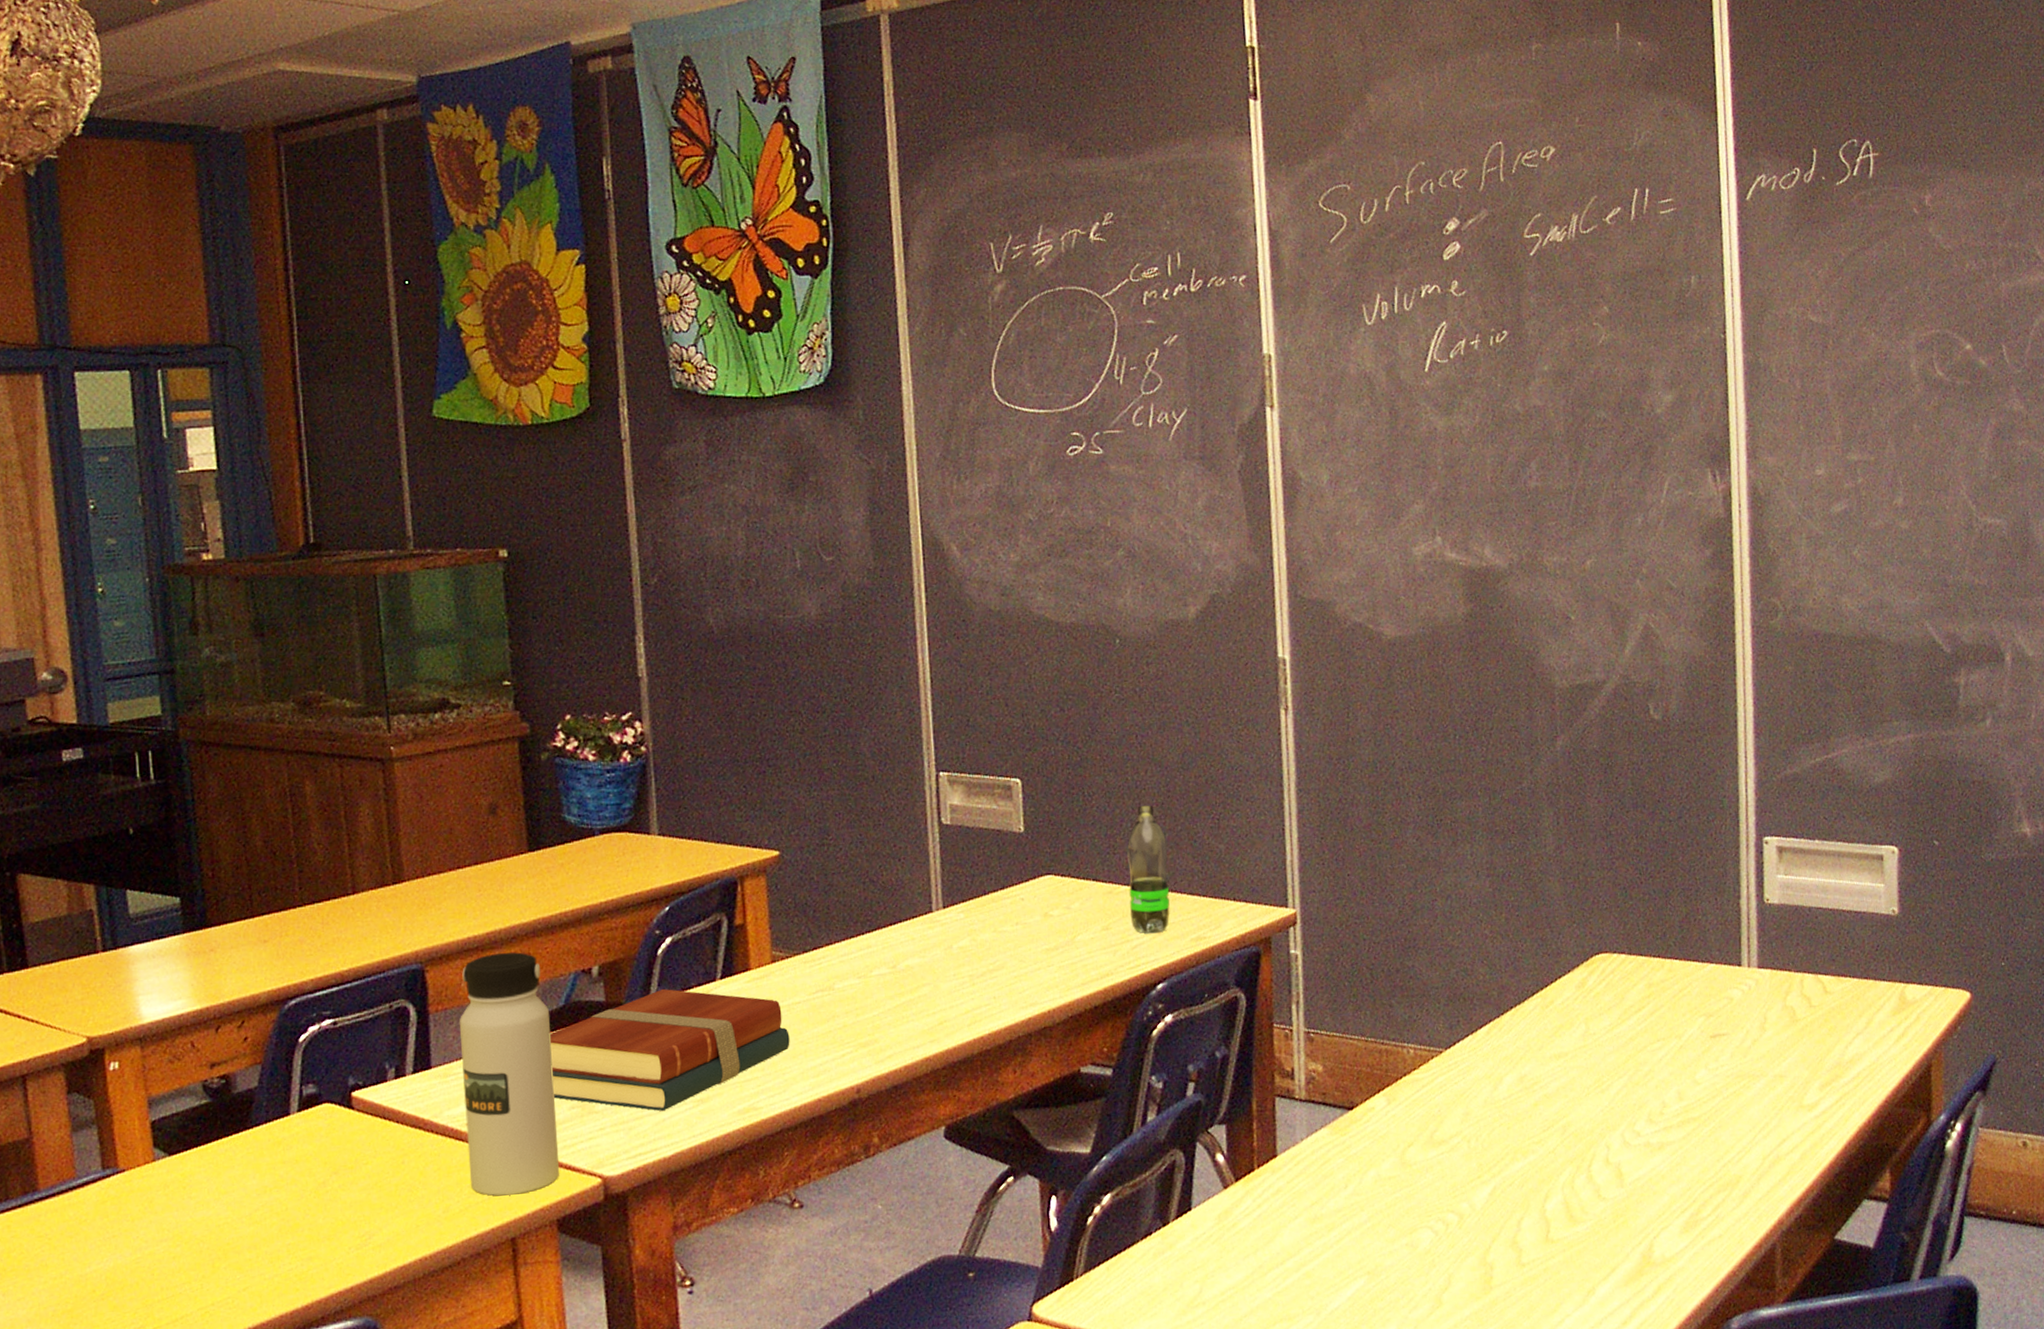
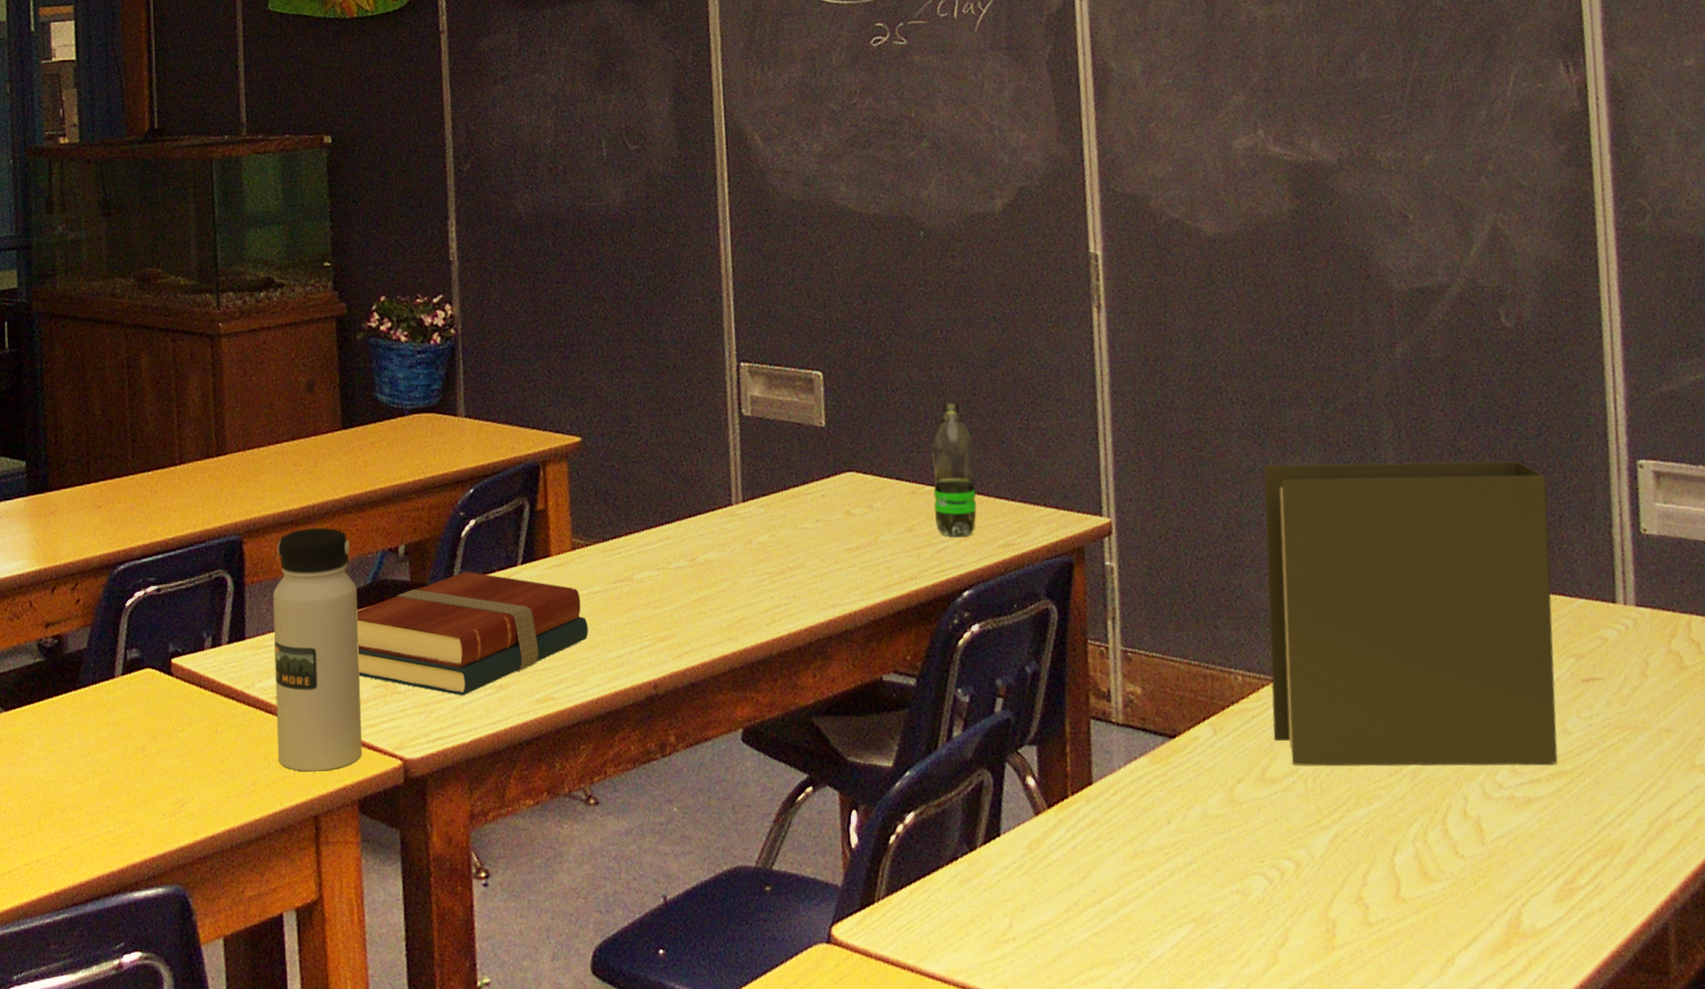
binder: none [1436,841,1688,1127] -> present [1263,461,1558,765]

